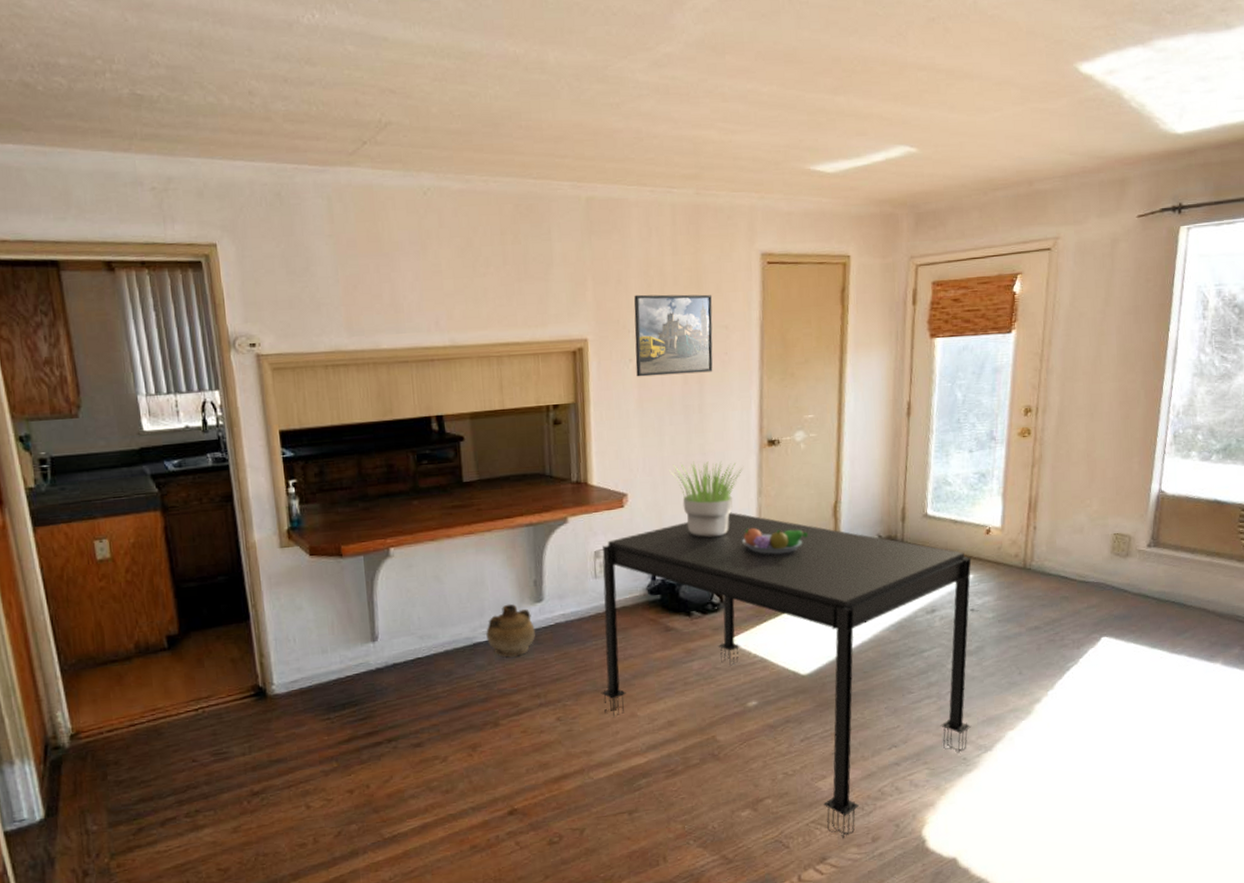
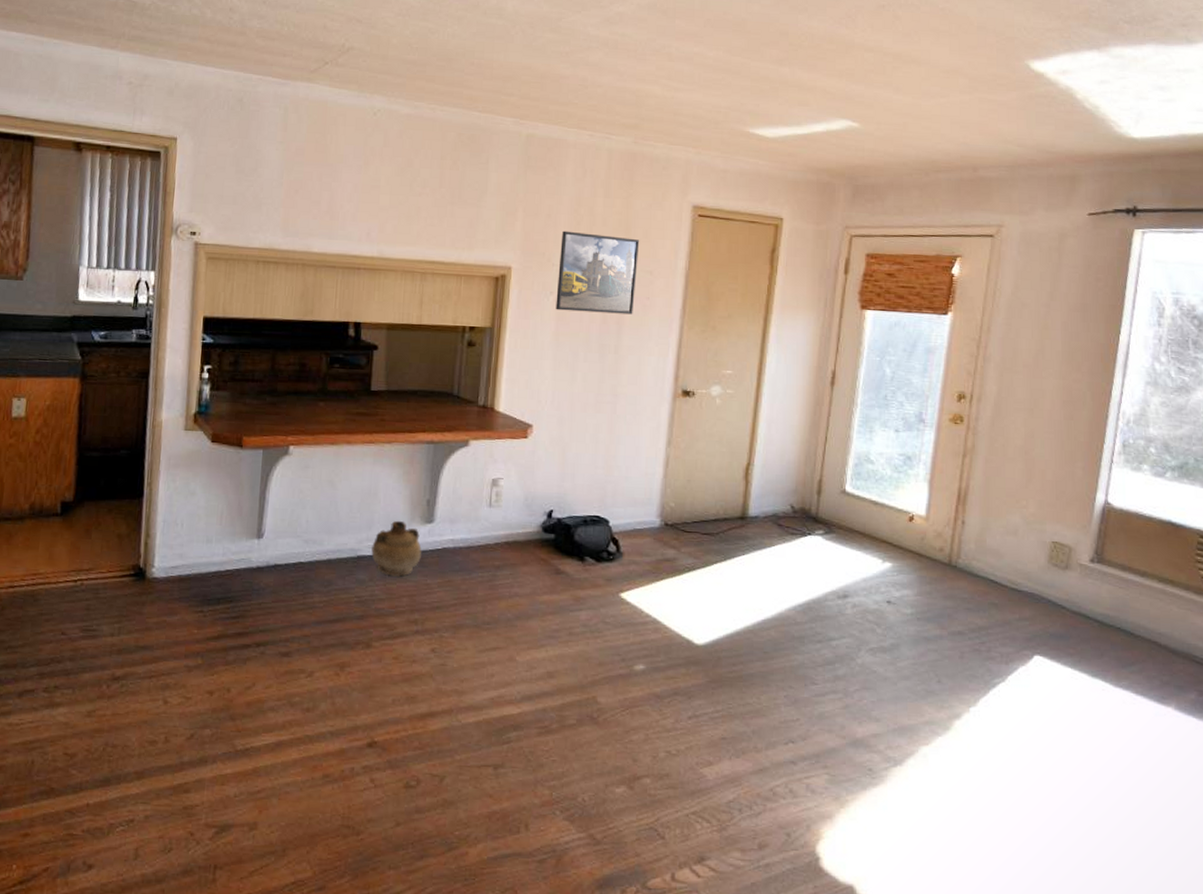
dining table: present [601,512,972,838] -> none [480,459,891,839]
potted plant: present [669,461,743,538] -> none [578,401,654,482]
fruit bowl: present [742,528,808,554] -> none [646,479,716,511]

